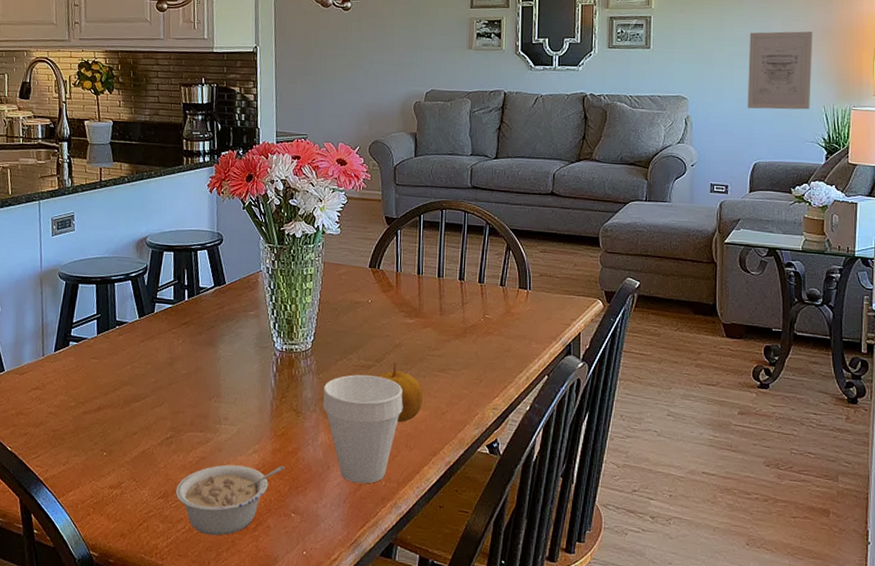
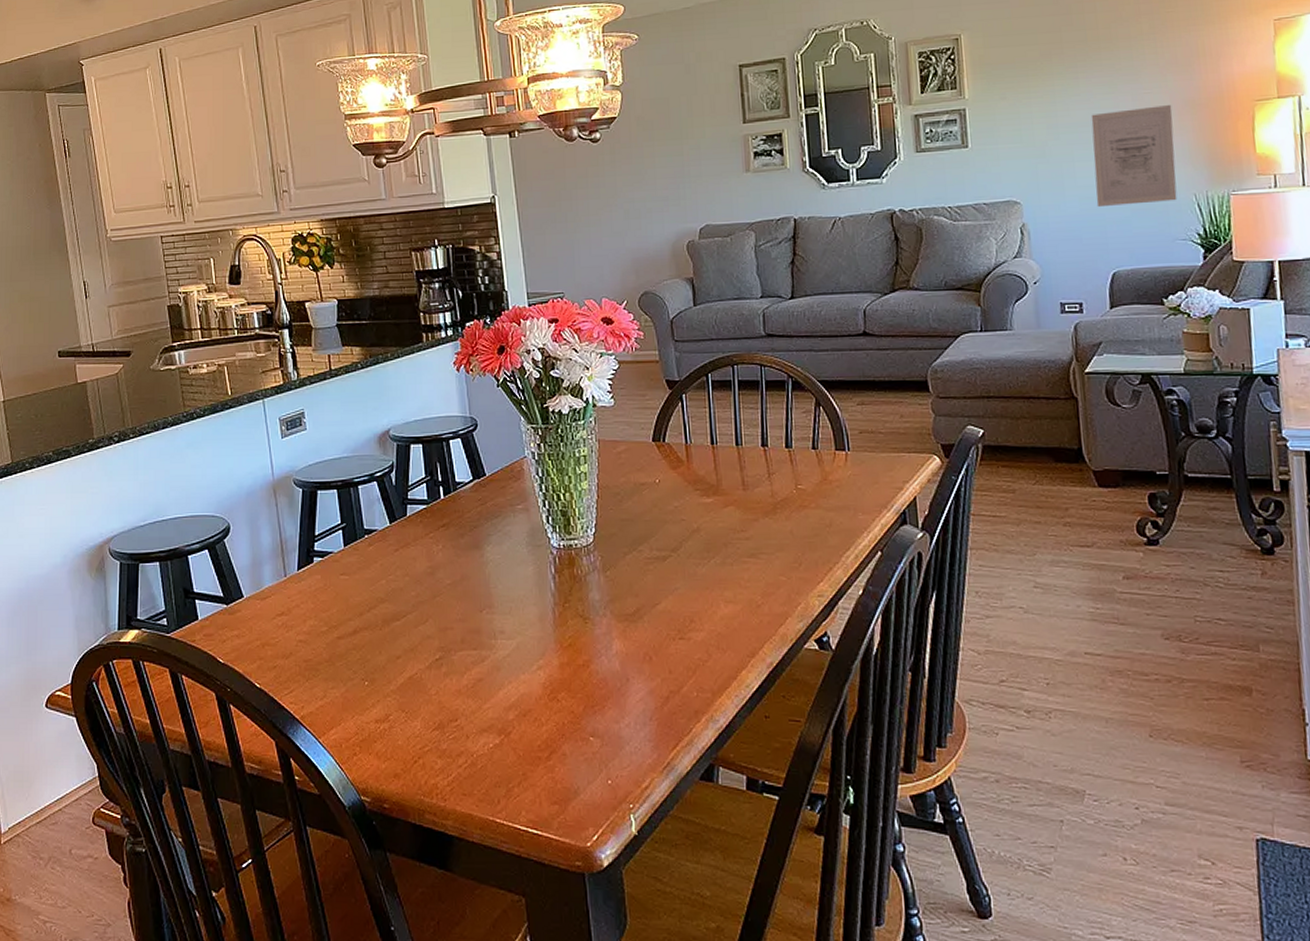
legume: present [175,464,285,536] -> none [452,682,576,769]
cup: present [323,374,403,484] -> none [612,569,710,696]
fruit: present [378,362,423,423] -> none [676,550,732,621]

